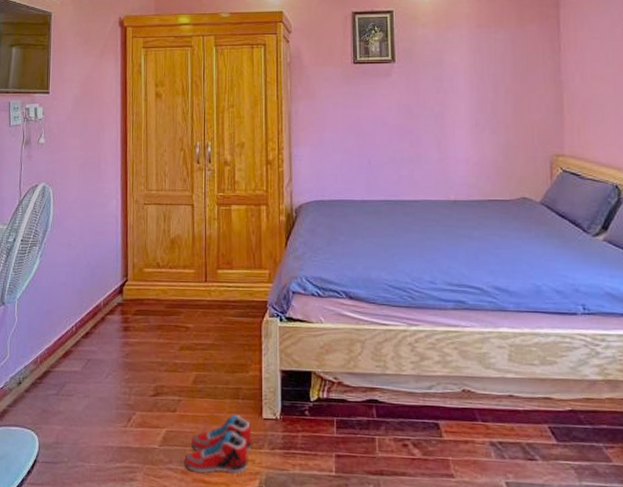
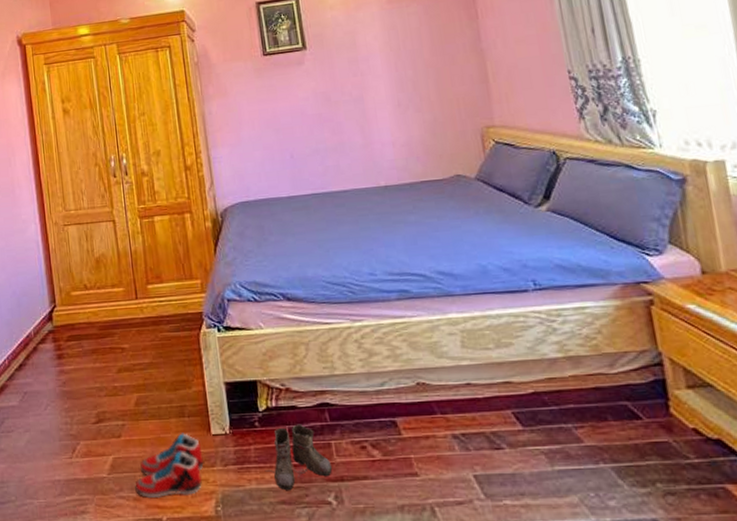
boots: none [309,417,373,479] -> present [264,424,332,491]

